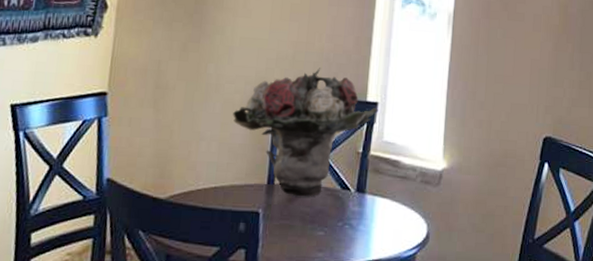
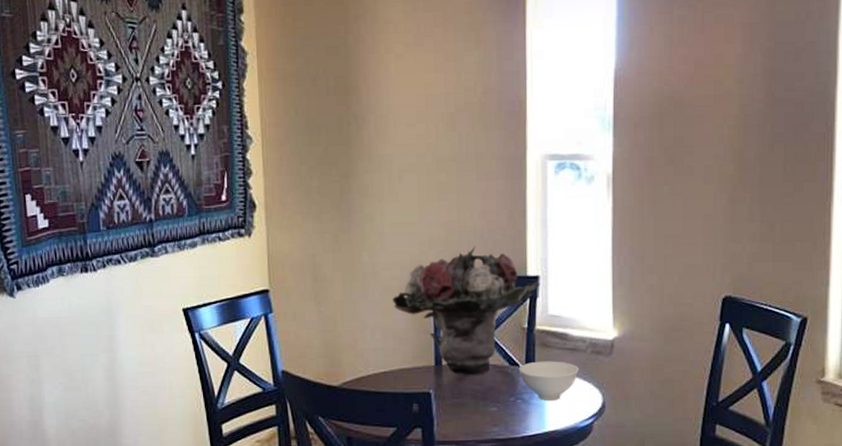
bowl: none [349,187,407,229] -> present [518,361,579,401]

